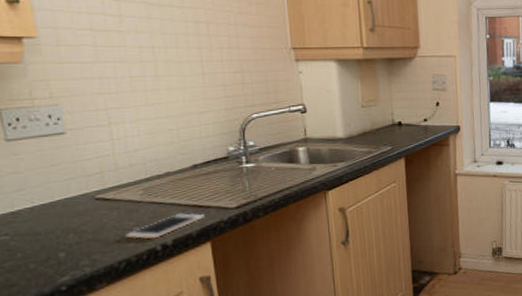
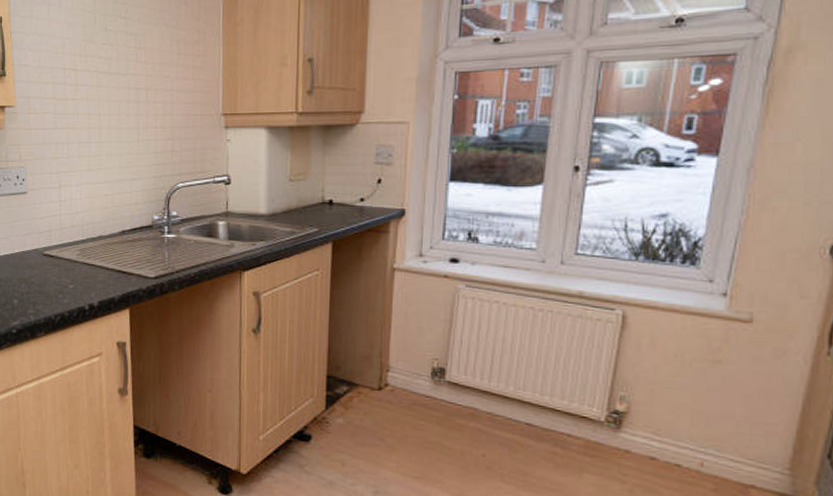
cell phone: present [125,212,205,240] -> none [62,276,127,298]

